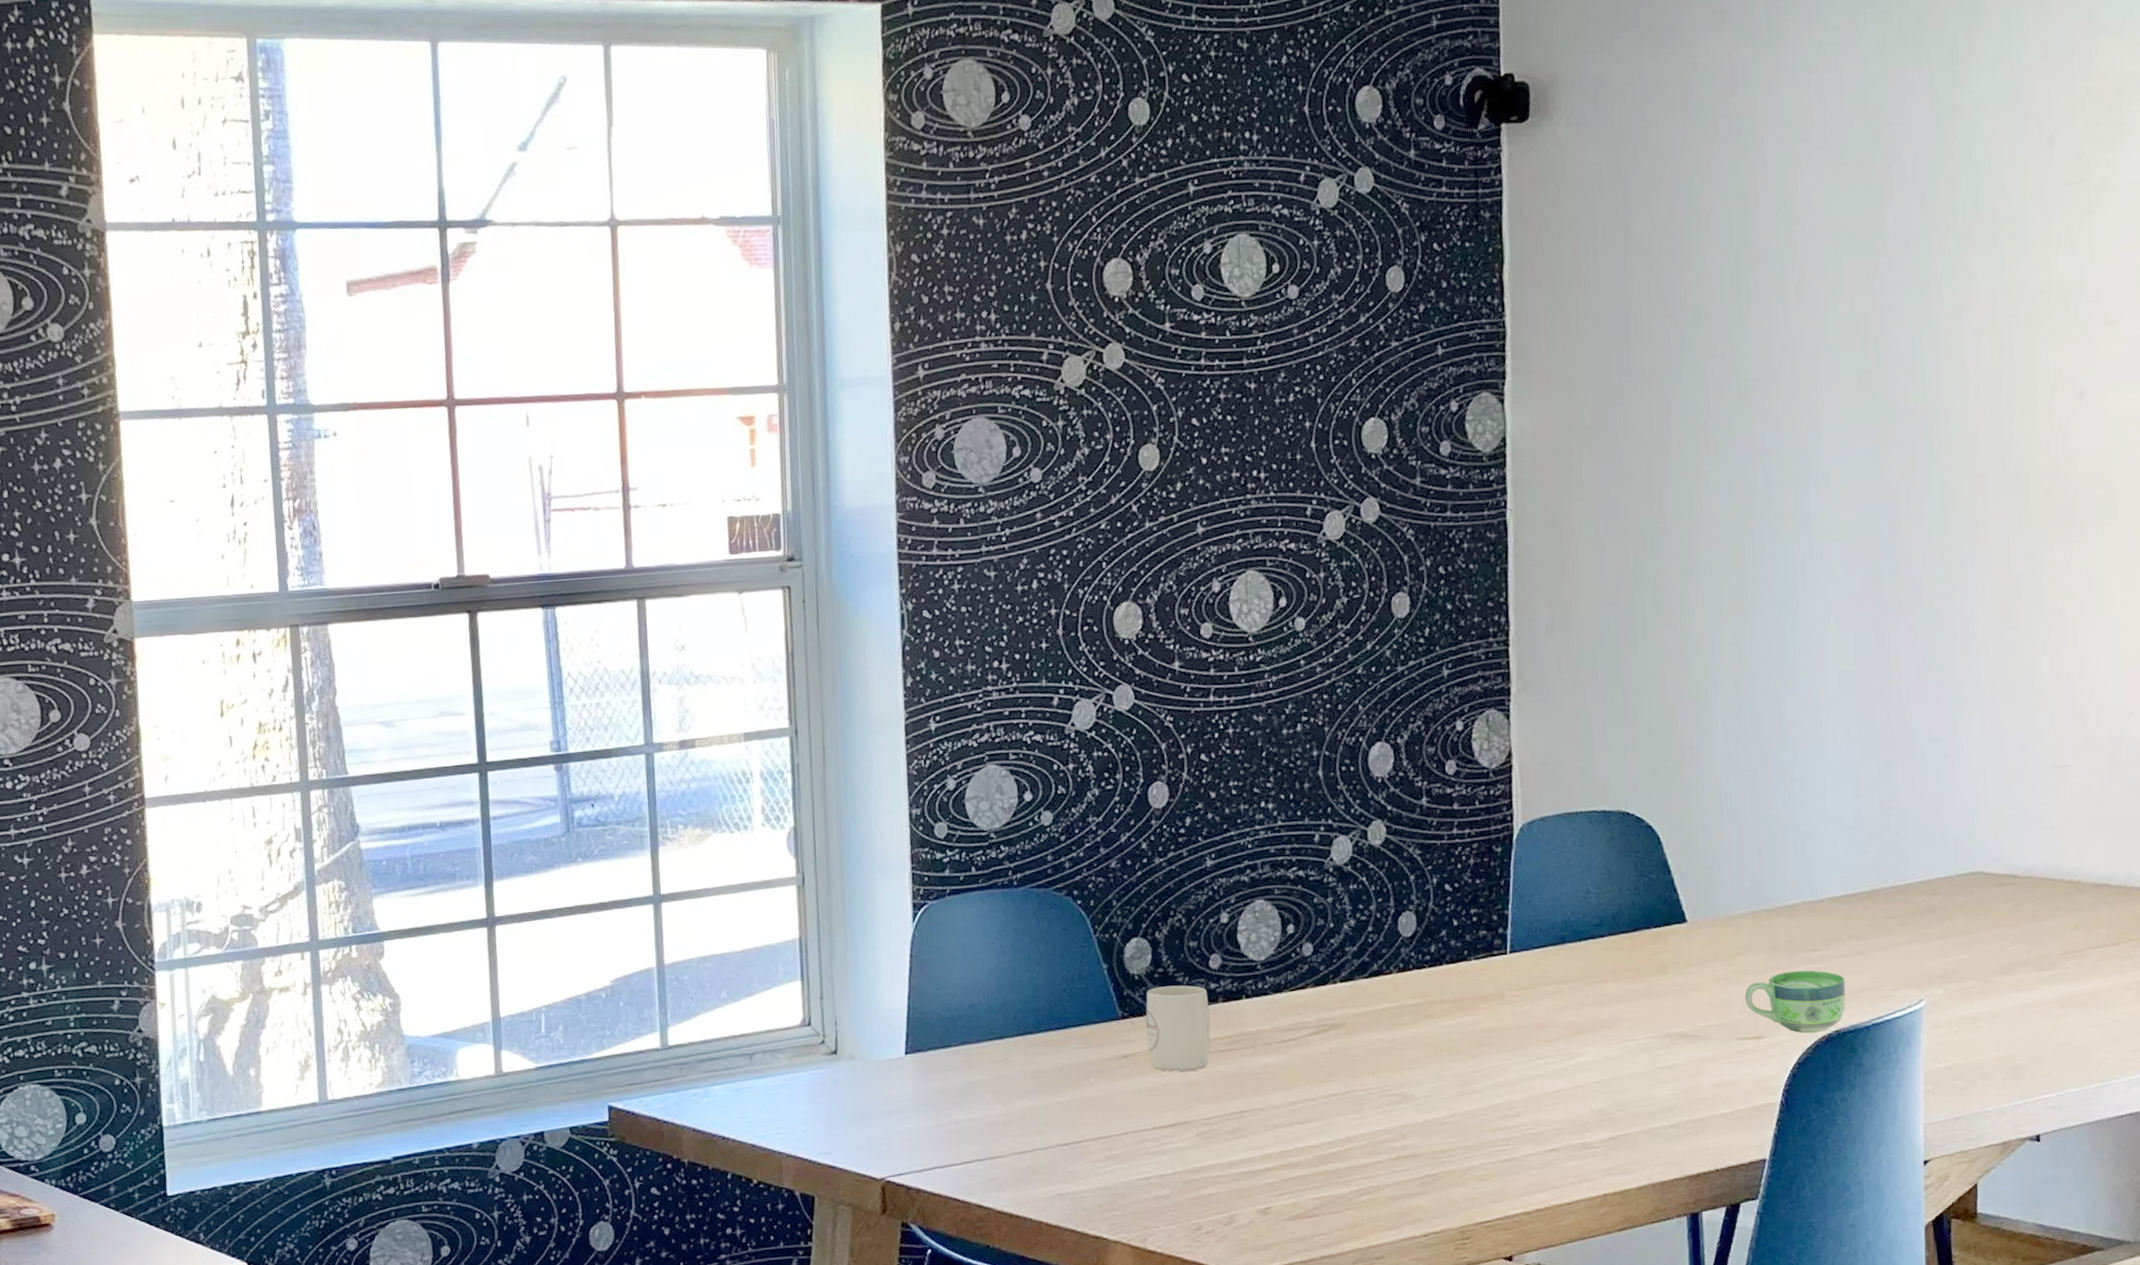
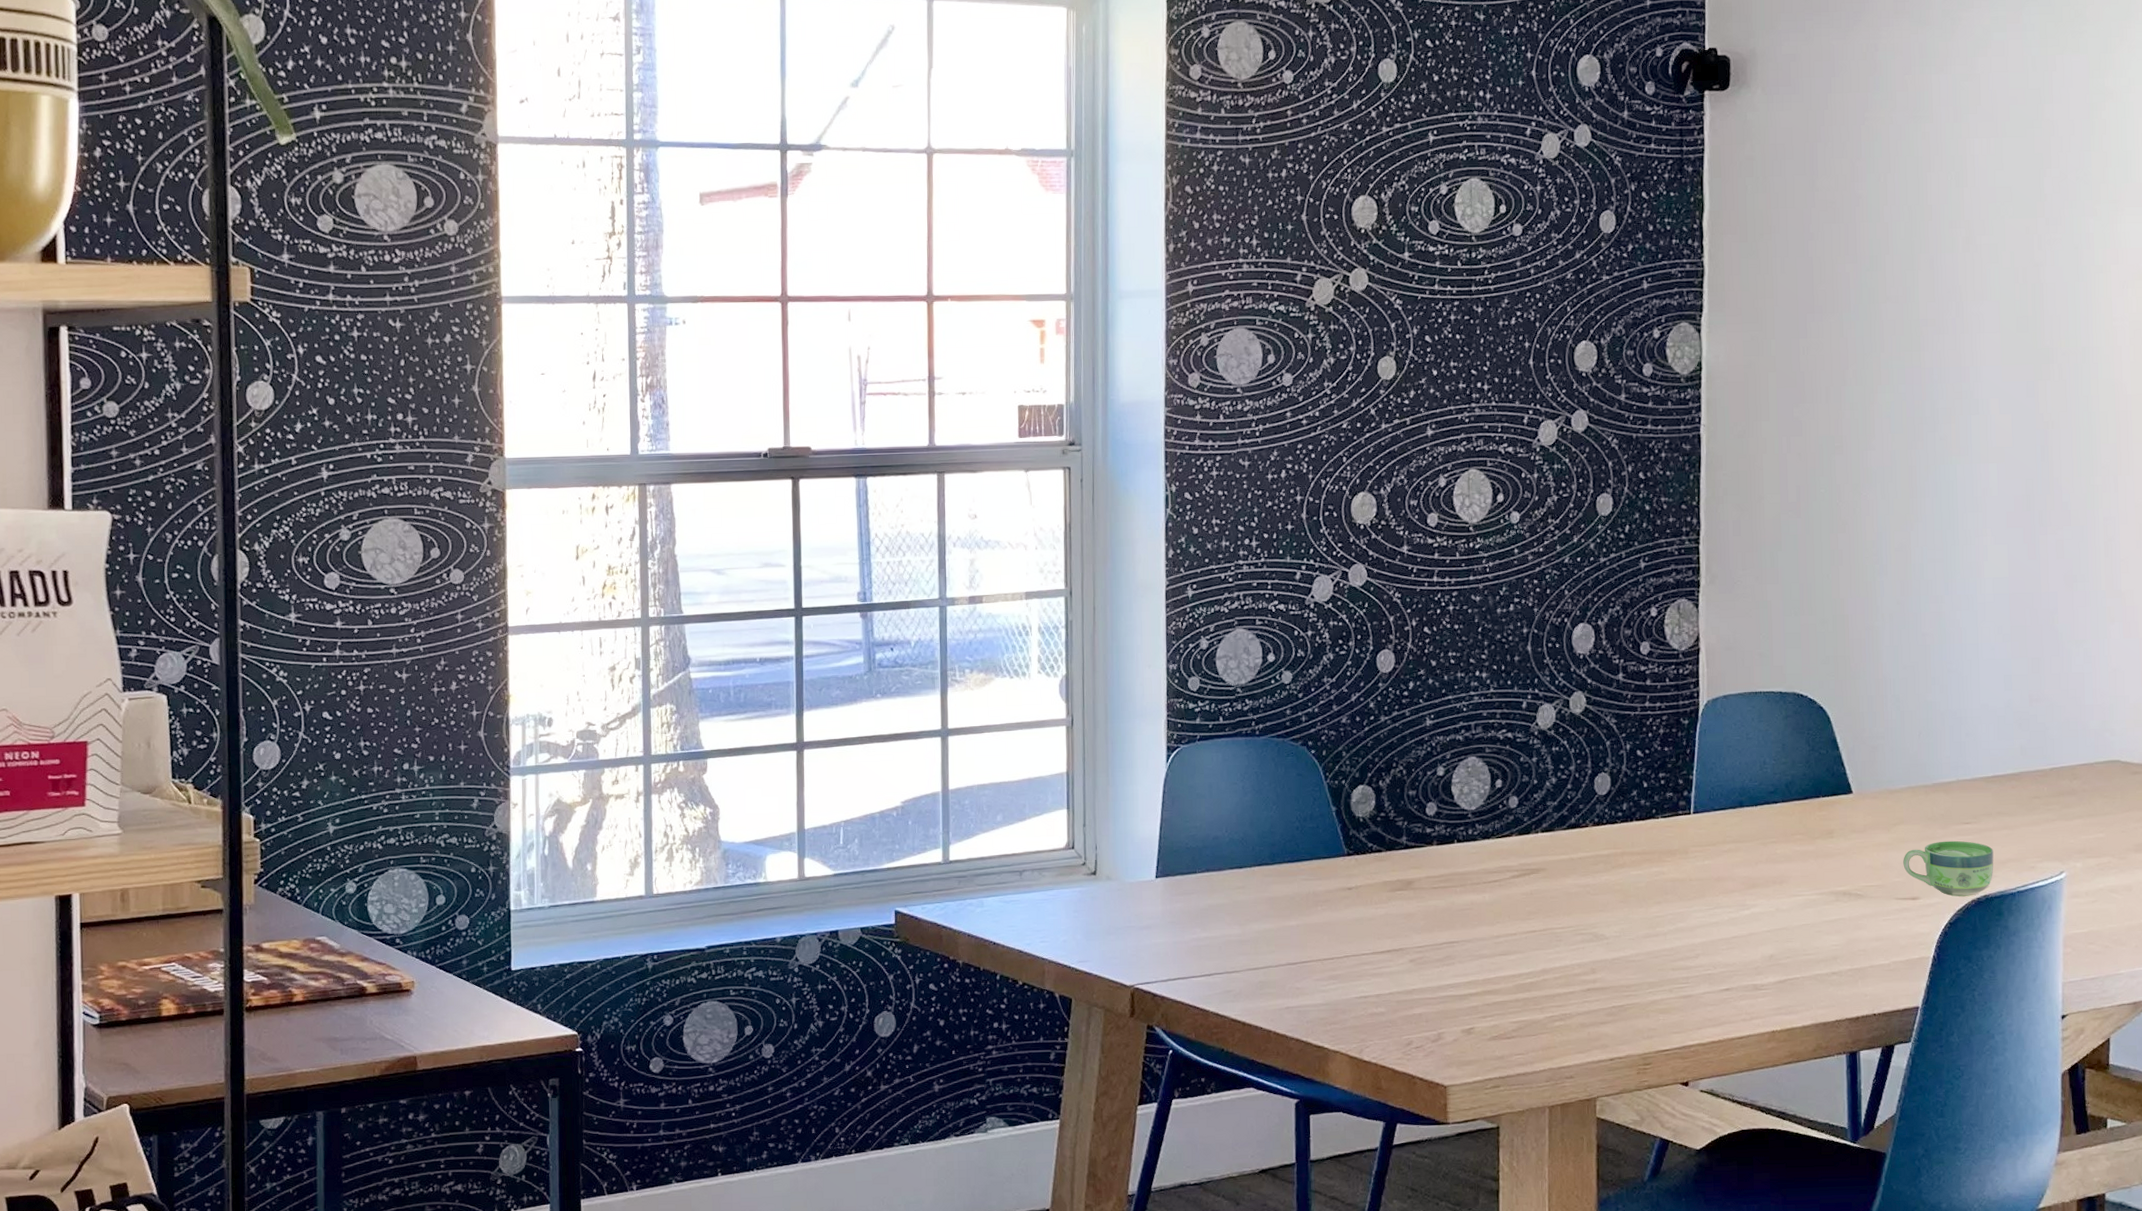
mug: present [1145,985,1211,1072] -> none [1368,828,1425,904]

